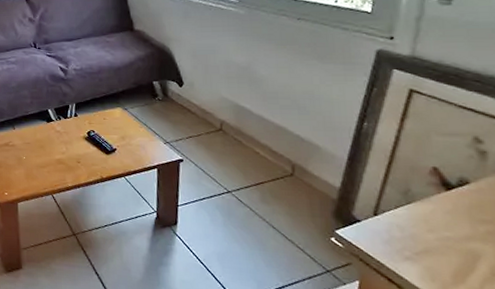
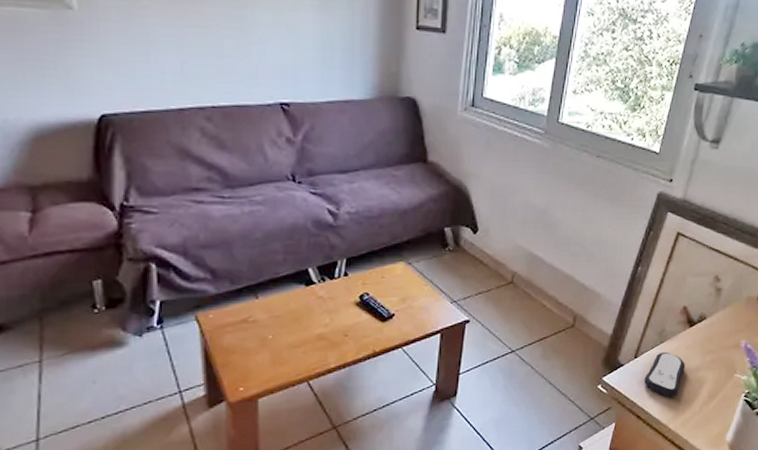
remote control: none [390,213,448,266] -> present [644,351,686,397]

